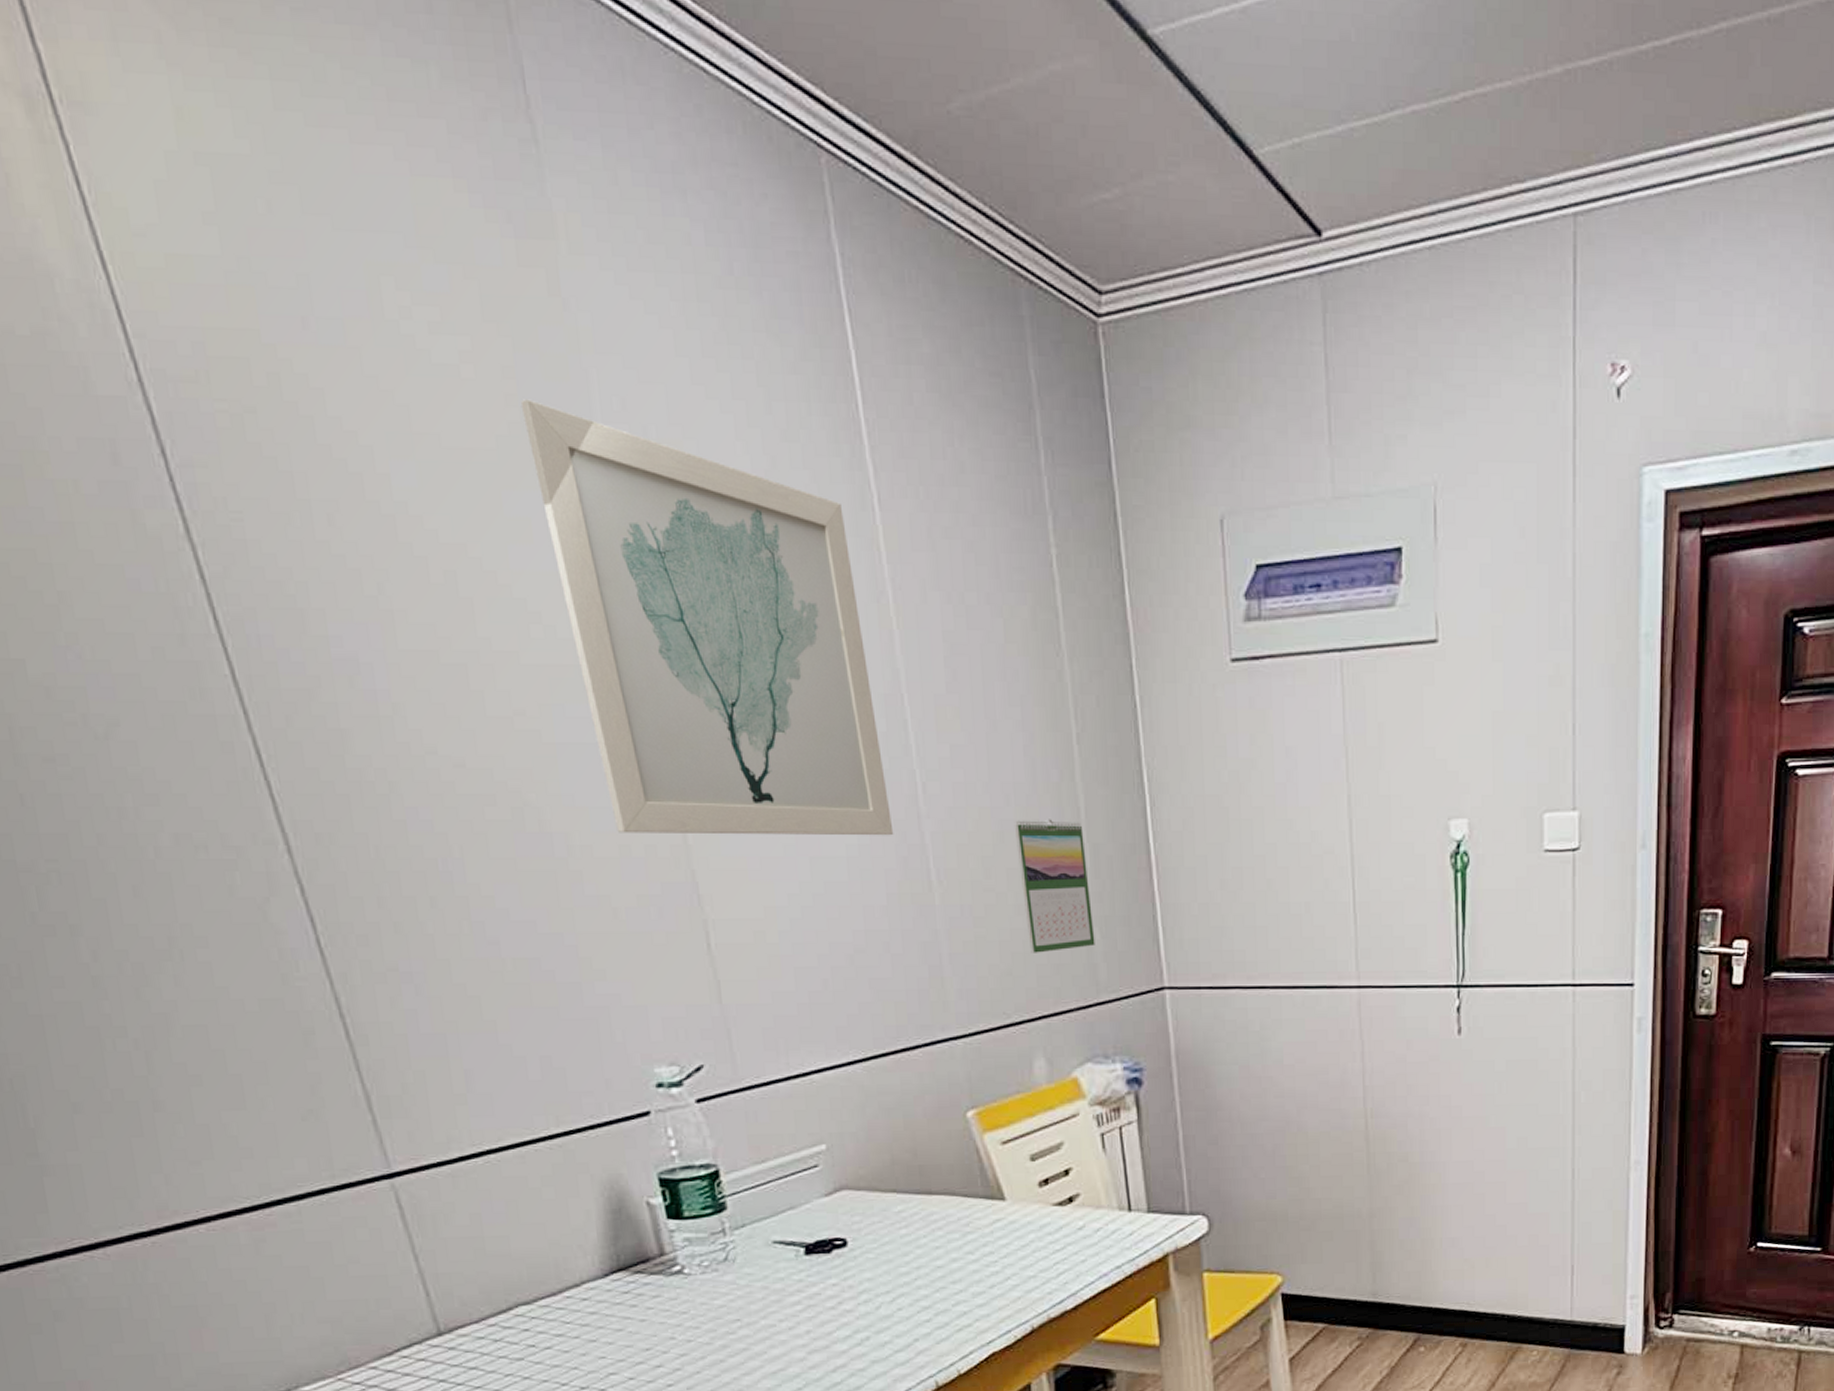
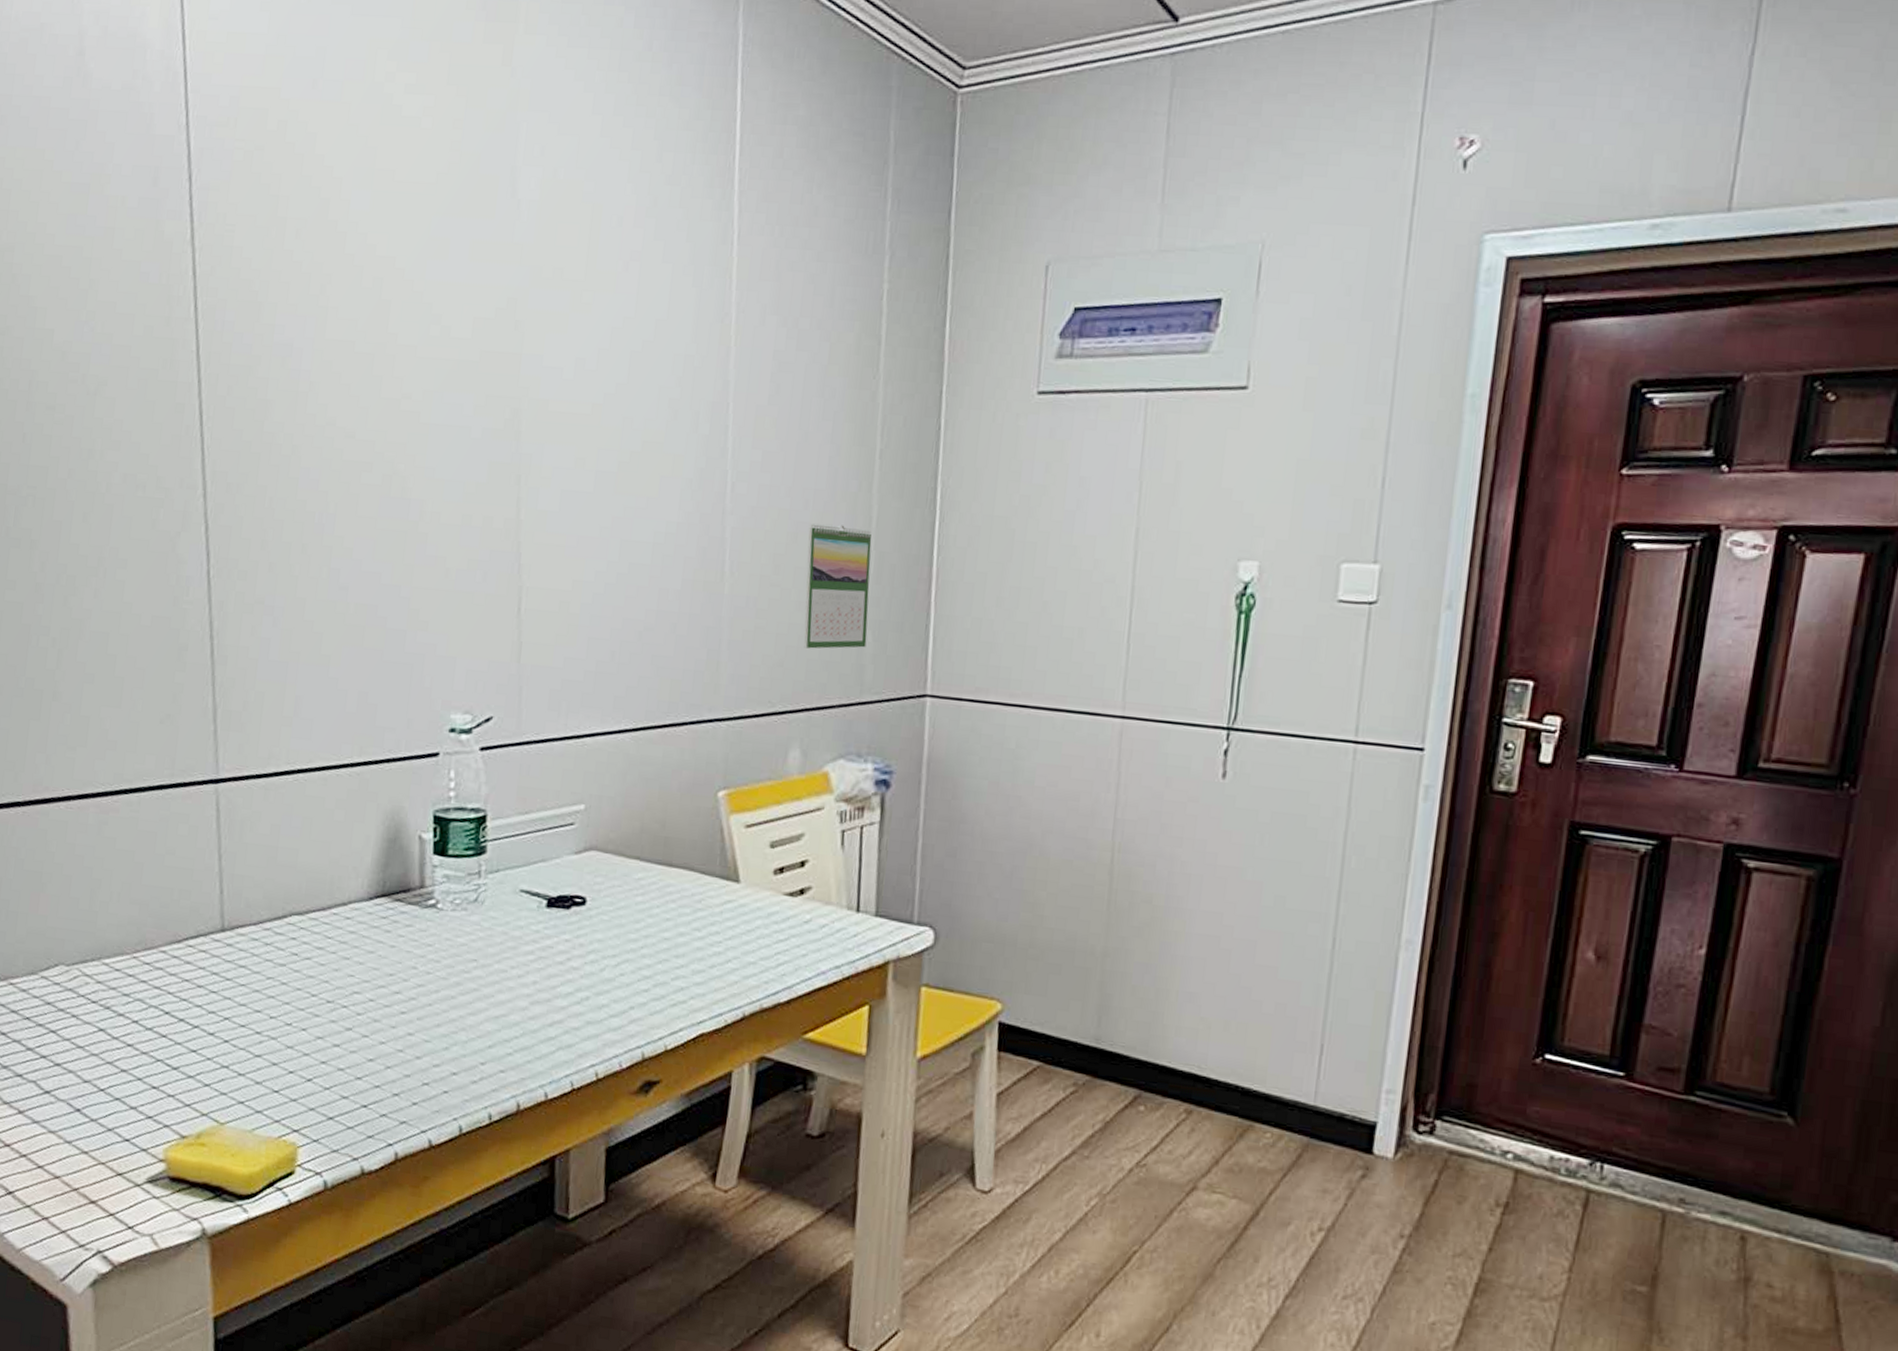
wall art: present [520,399,894,836] -> none [461,145,706,528]

